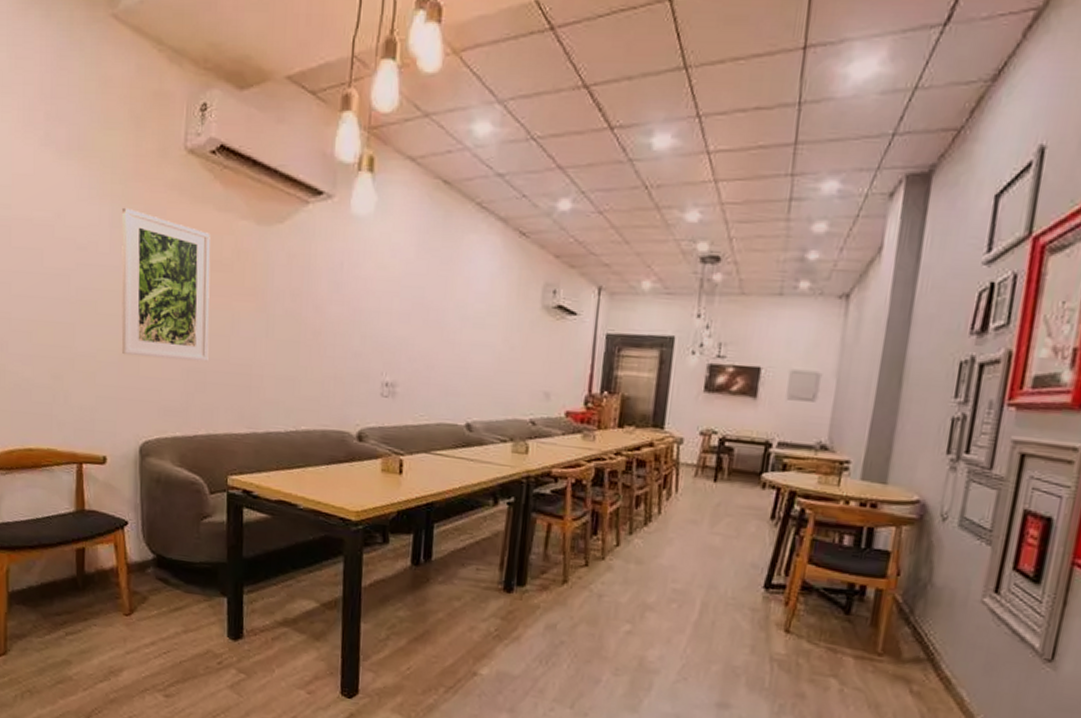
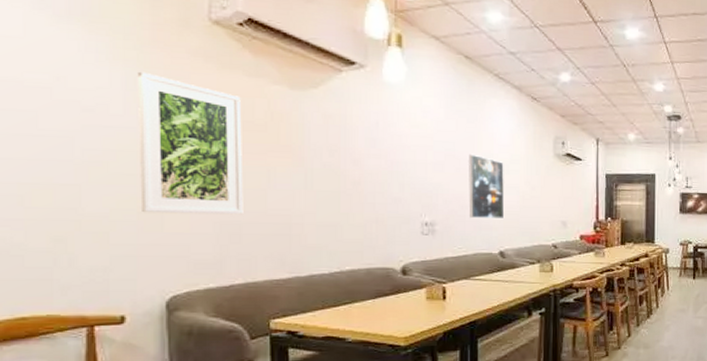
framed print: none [435,302,480,384] -> present [469,154,505,218]

